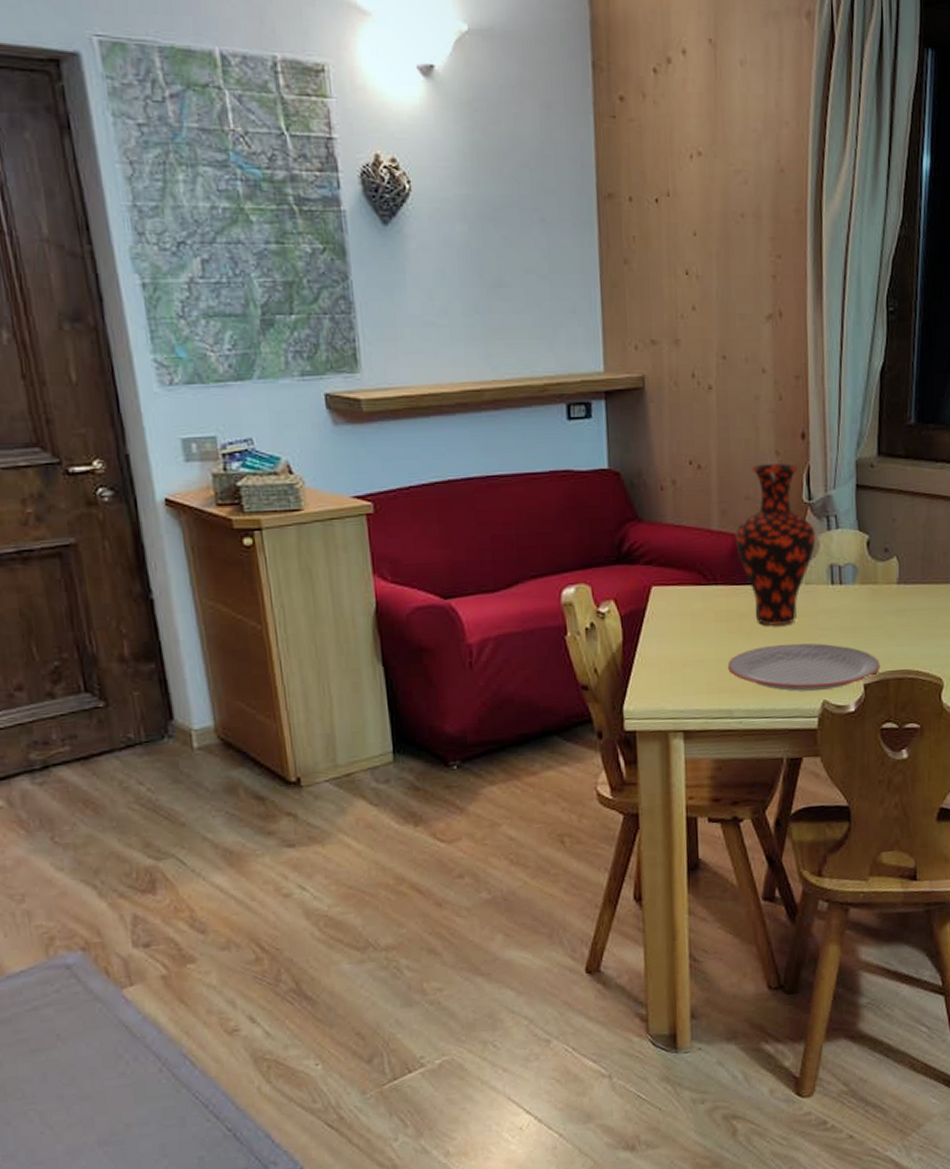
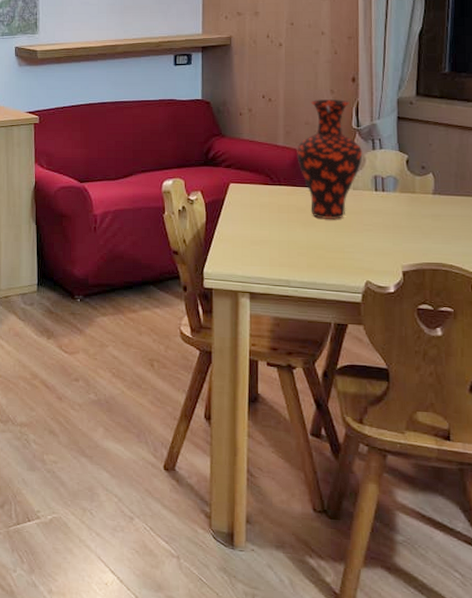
plate: present [727,643,881,692] -> none [287,233,418,273]

